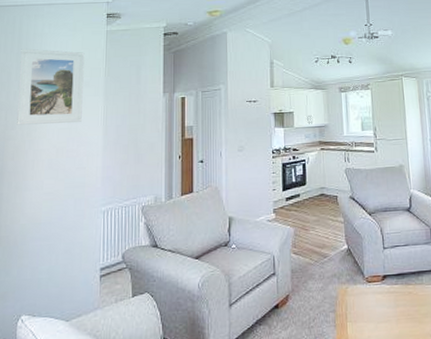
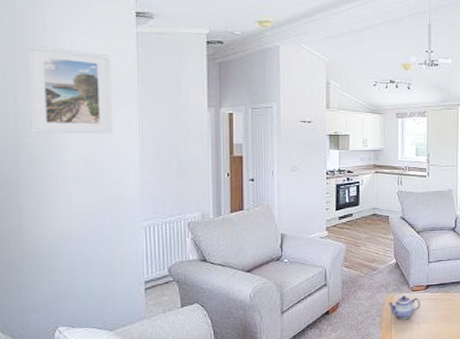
teapot: none [341,288,378,316] -> present [387,296,420,319]

